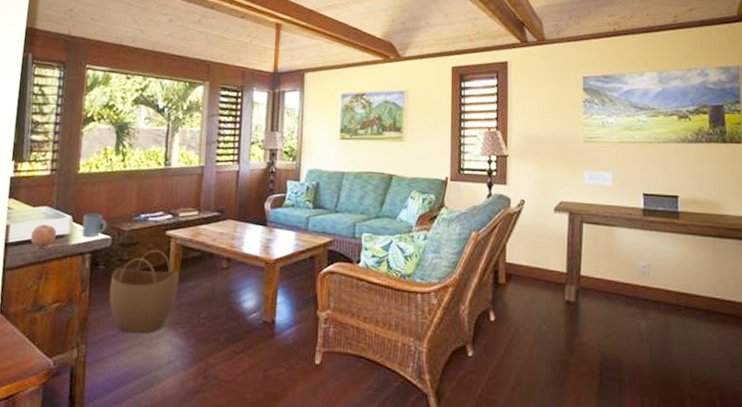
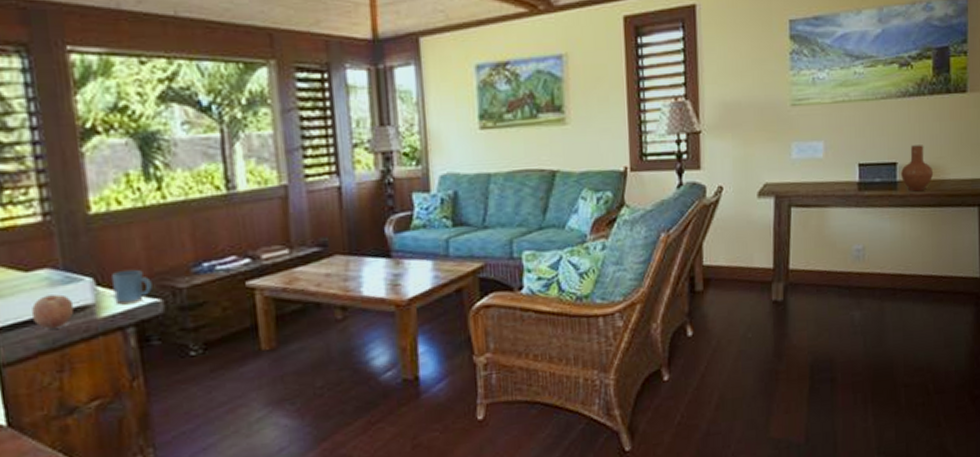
woven basket: present [109,249,180,334] -> none [173,307,278,422]
vase: none [682,183,713,223] -> present [901,145,934,192]

